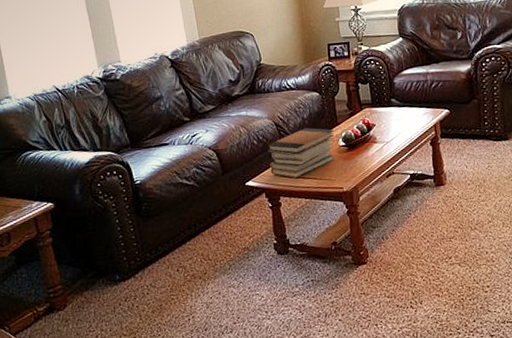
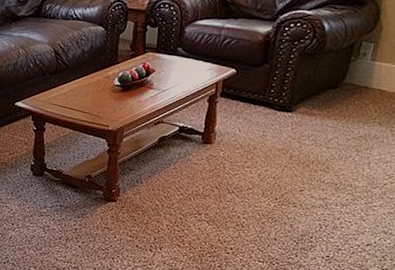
book stack: present [267,128,334,178] -> none [41,61,112,108]

